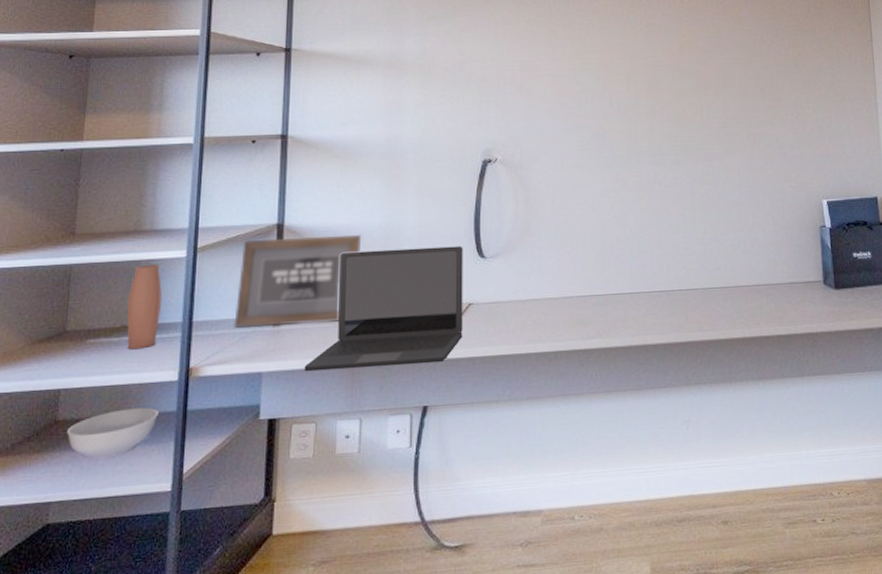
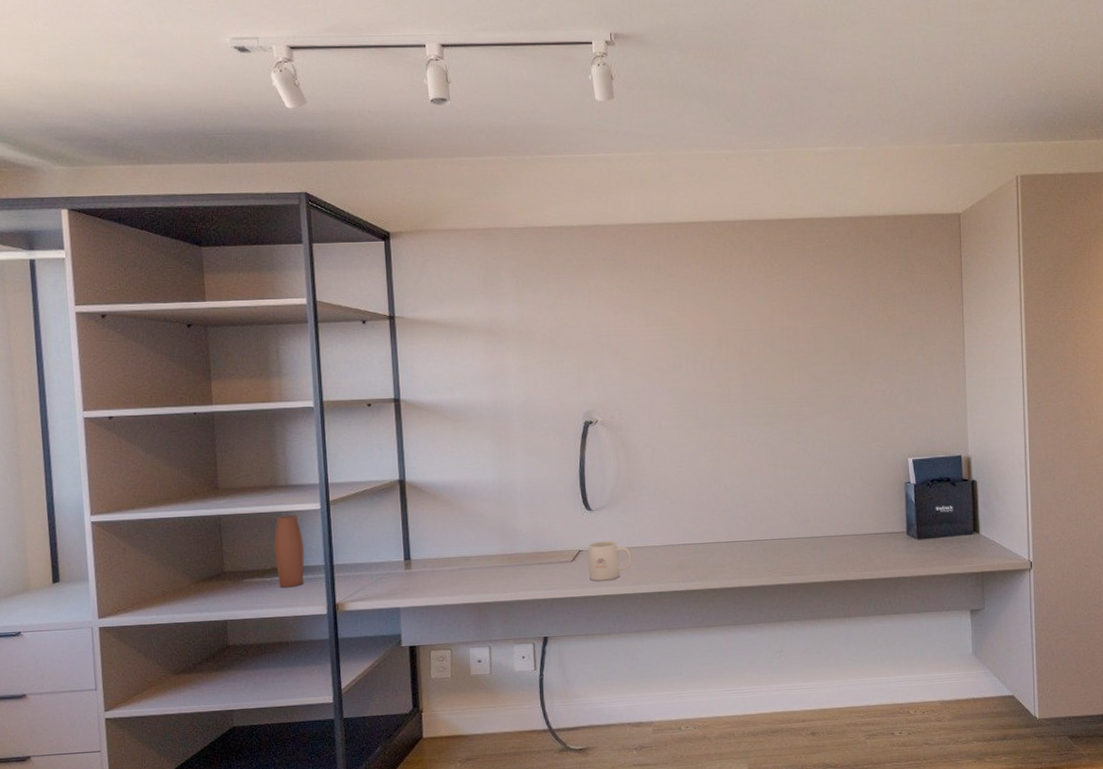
bowl: present [67,407,160,460] -> none [238,635,315,677]
picture frame: present [234,234,362,329] -> none [369,489,478,571]
laptop: present [304,246,463,372] -> none [436,499,575,608]
mug: none [477,292,527,340] -> present [587,541,632,582]

